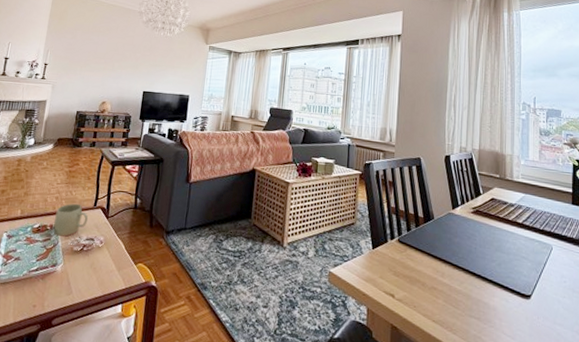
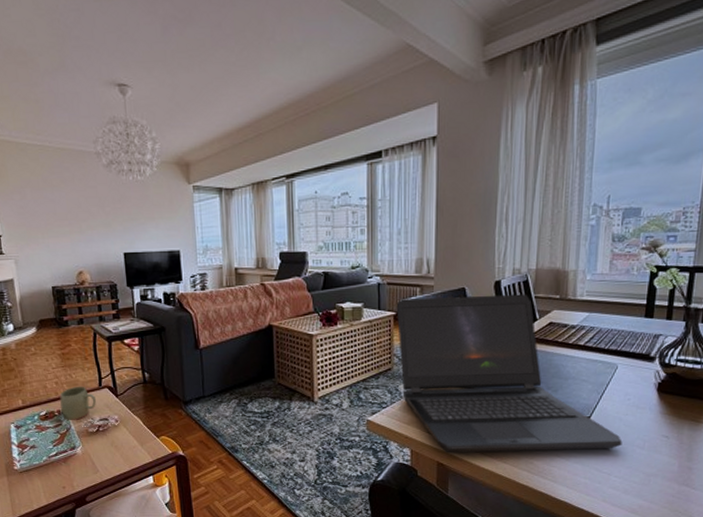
laptop computer: none [362,161,562,332] -> present [396,294,623,454]

